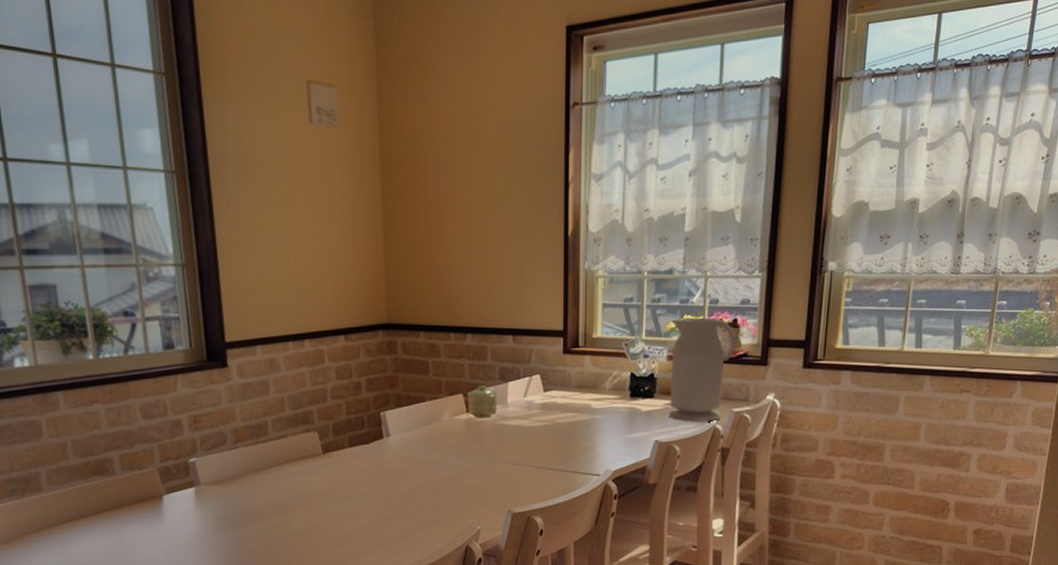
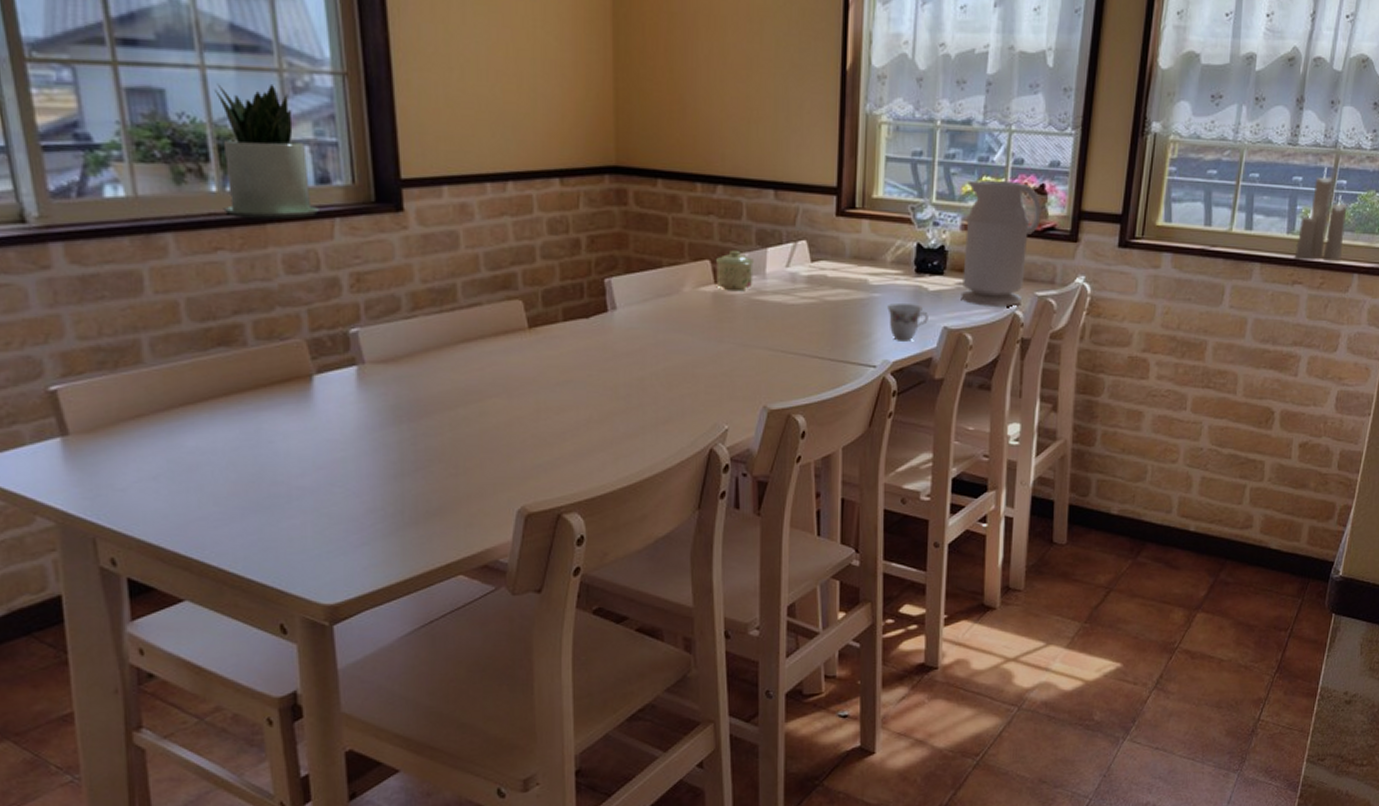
planter: none [91,275,166,379] -> present [215,83,319,220]
teacup: none [608,422,642,454] -> present [887,302,928,342]
candle: none [961,291,1008,372] -> present [1294,168,1348,262]

